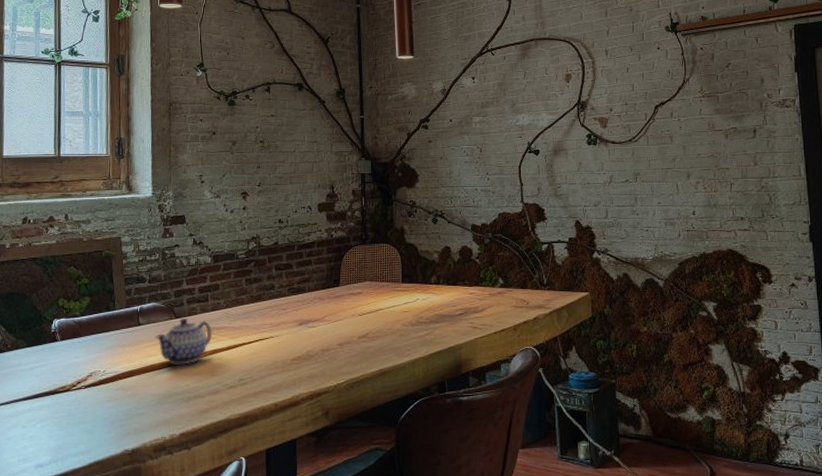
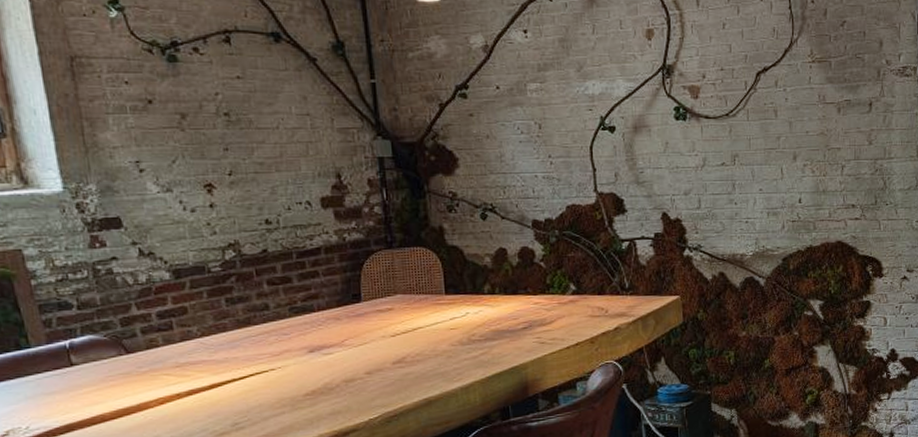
teapot: present [155,319,213,365] -> none [99,353,186,412]

